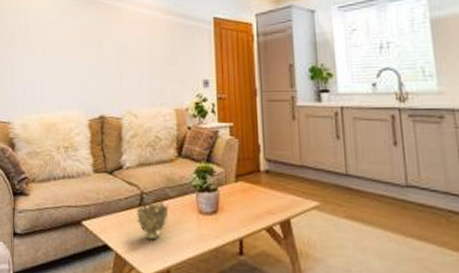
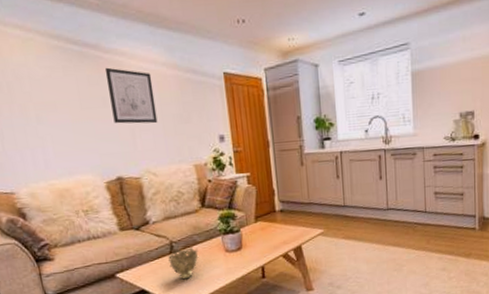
wall art: none [105,12,145,65] -> present [104,67,158,124]

